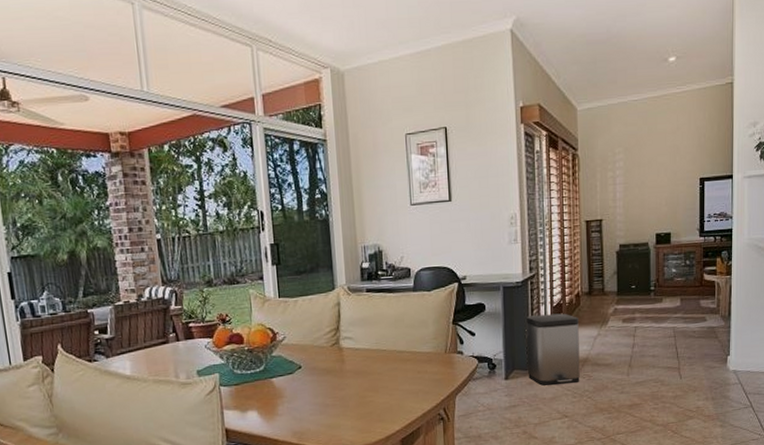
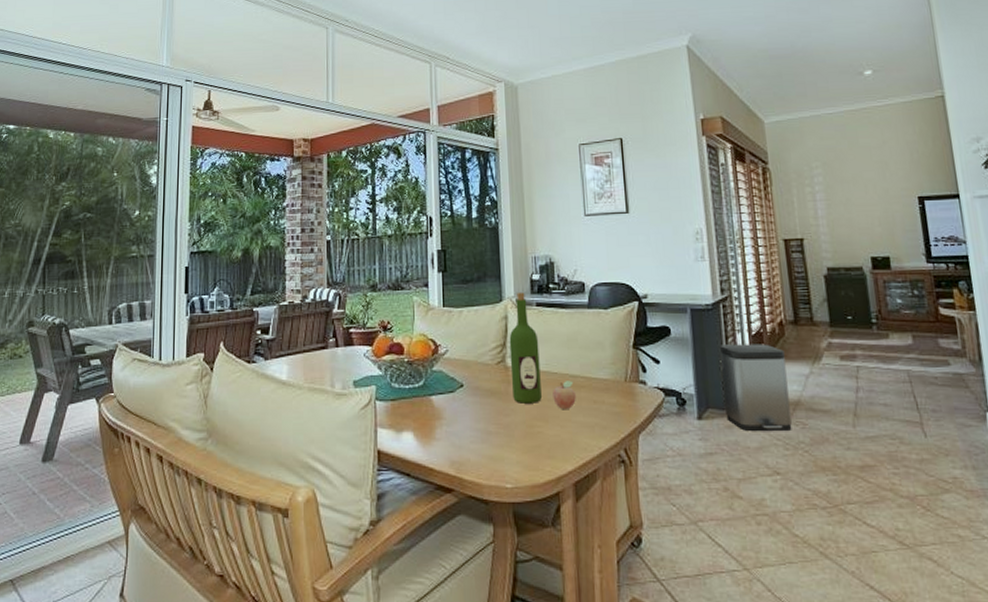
wine bottle: none [342,279,372,379] -> present [509,292,542,403]
fruit: none [382,356,403,381] -> present [553,381,576,410]

